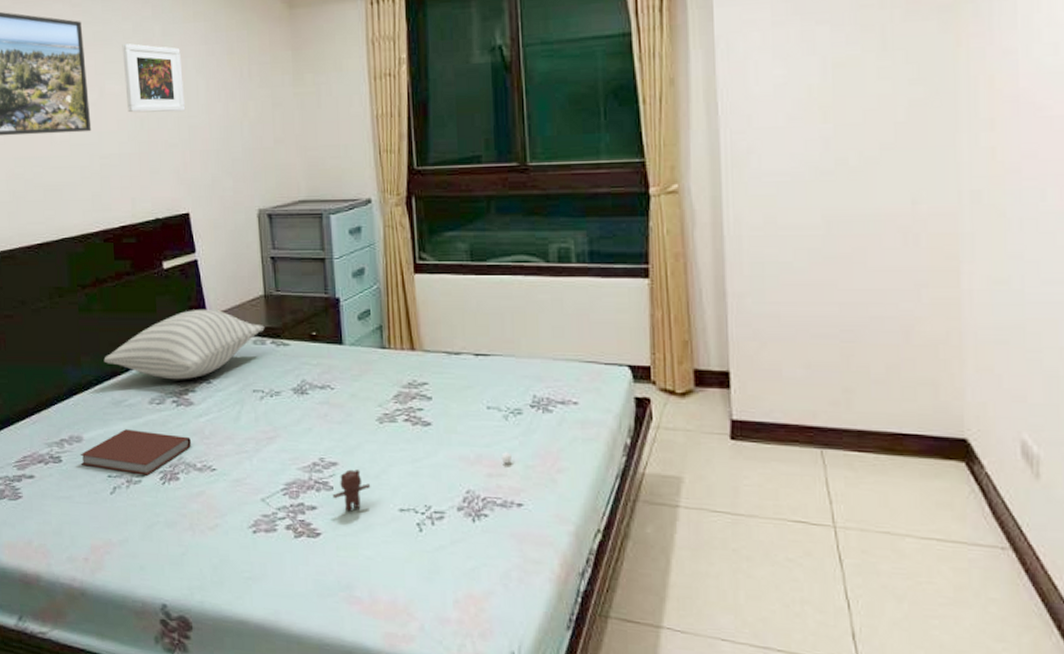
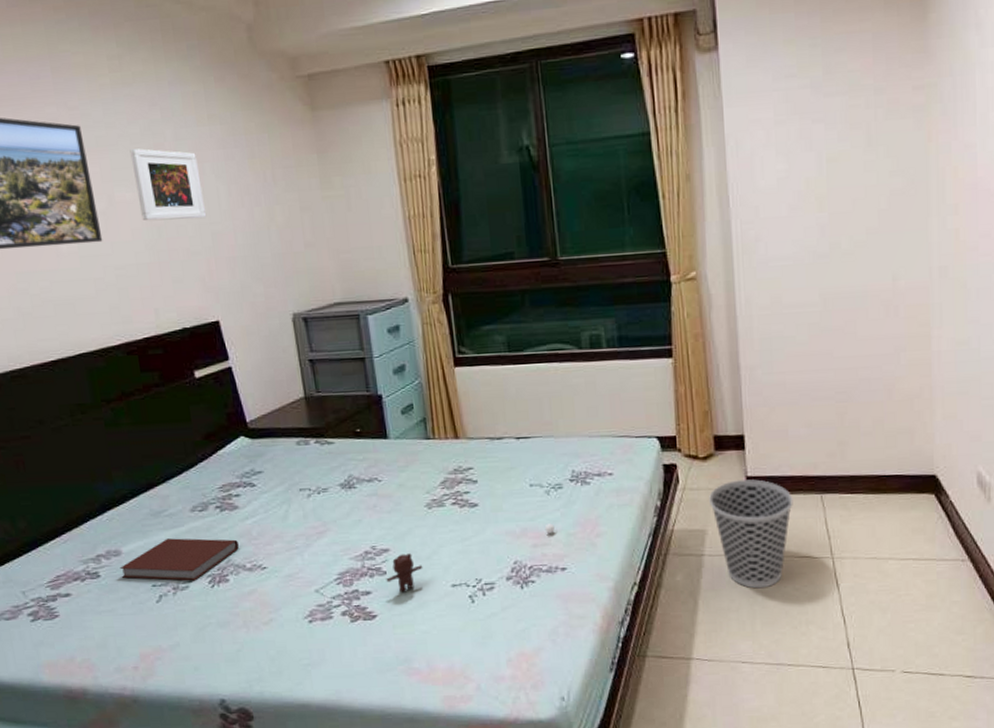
pillow: present [104,309,265,380] -> none [137,414,308,487]
wastebasket: none [687,423,787,554] -> present [709,479,793,589]

